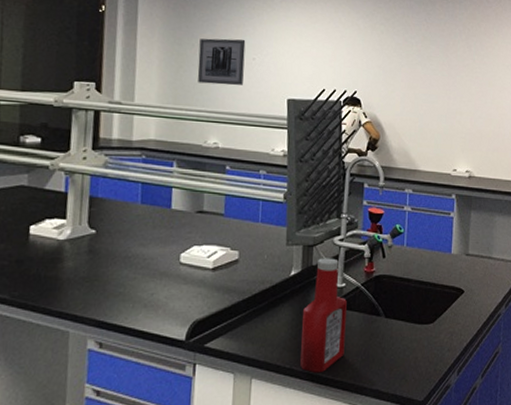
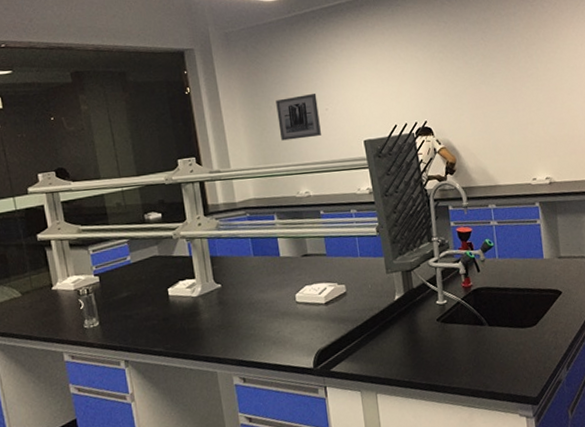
ketchup bottle: present [300,258,347,373] -> none [412,279,456,384]

